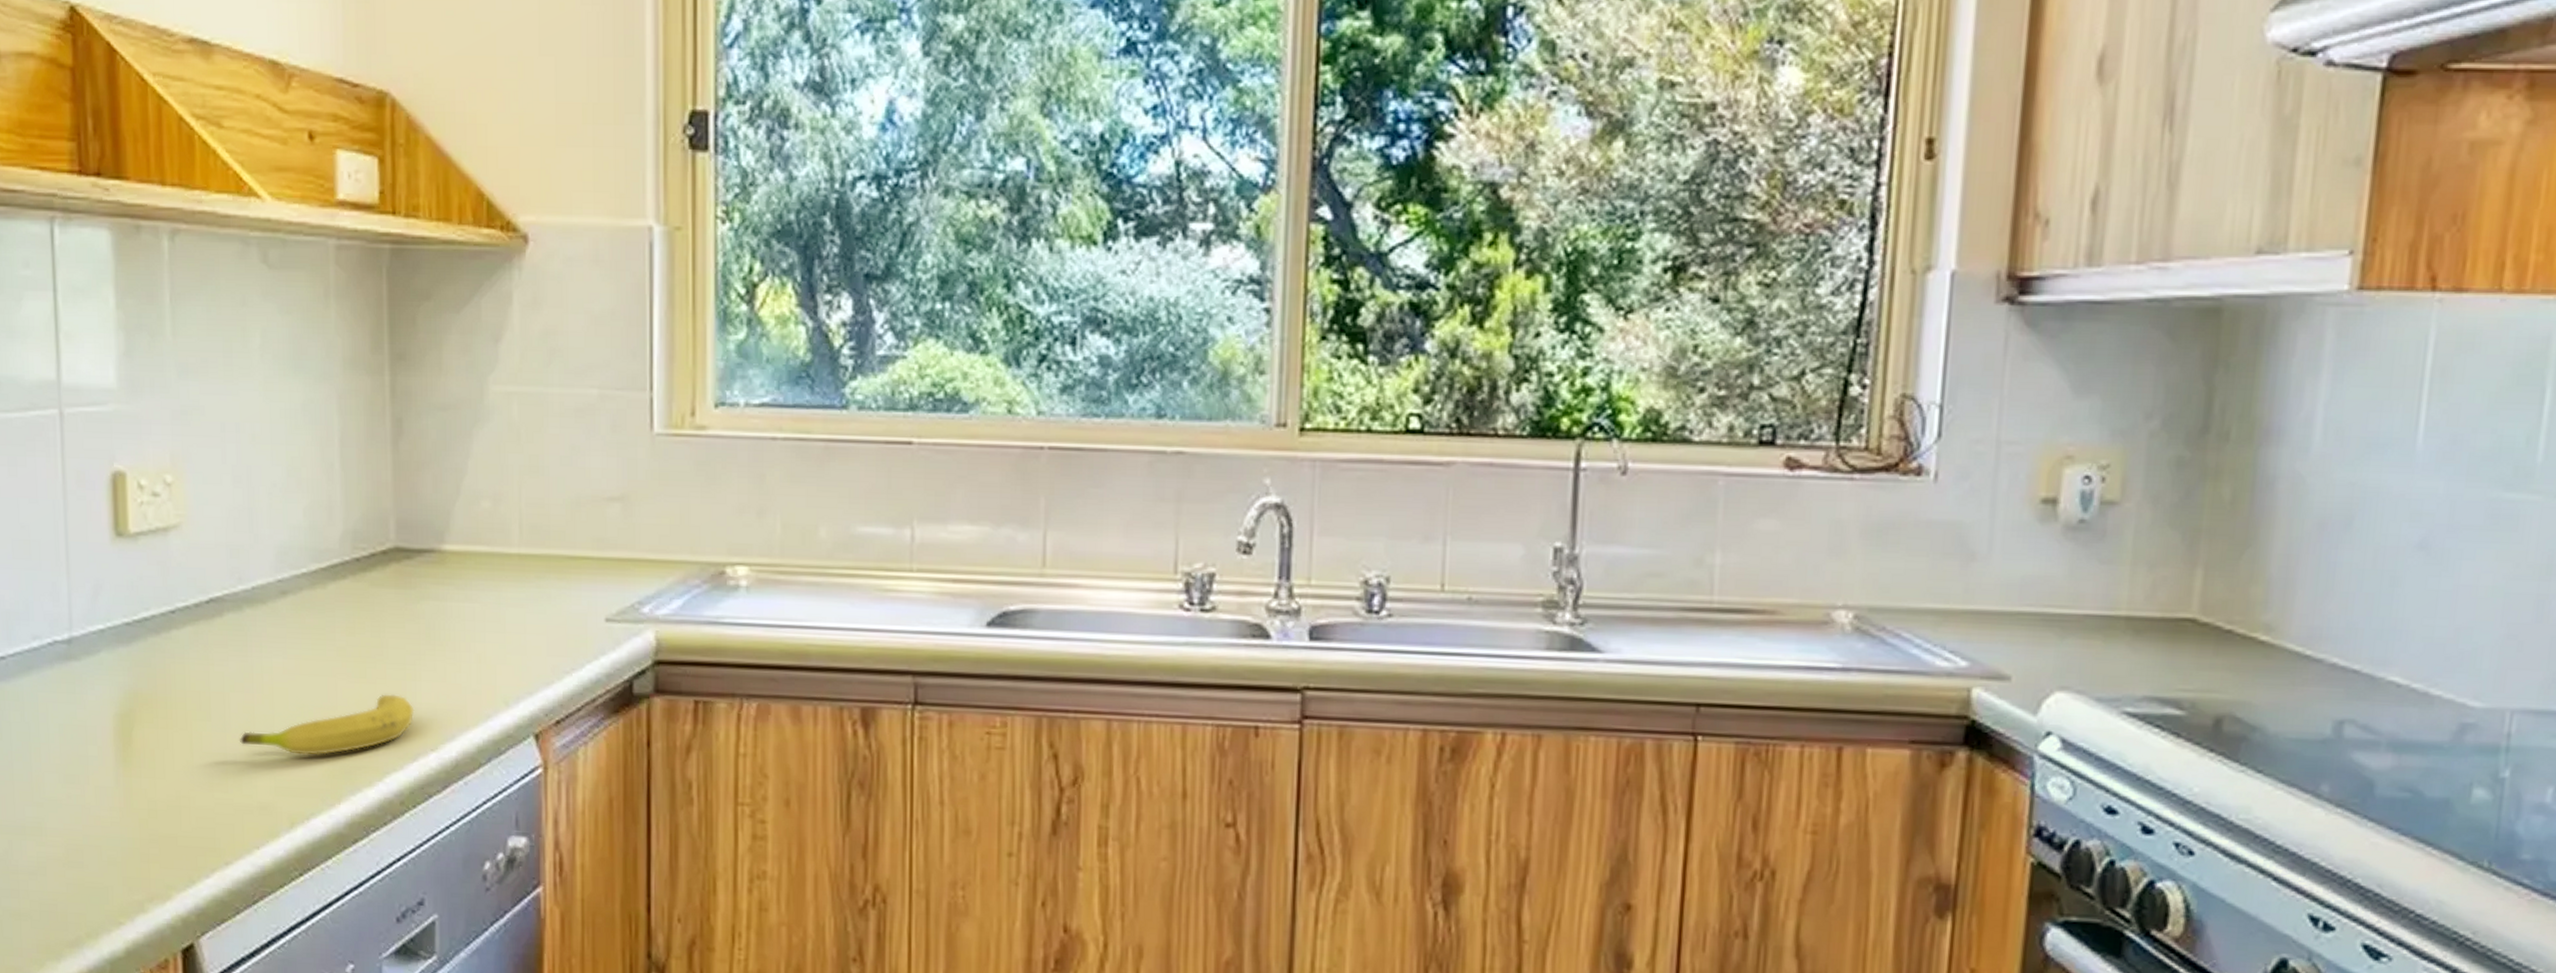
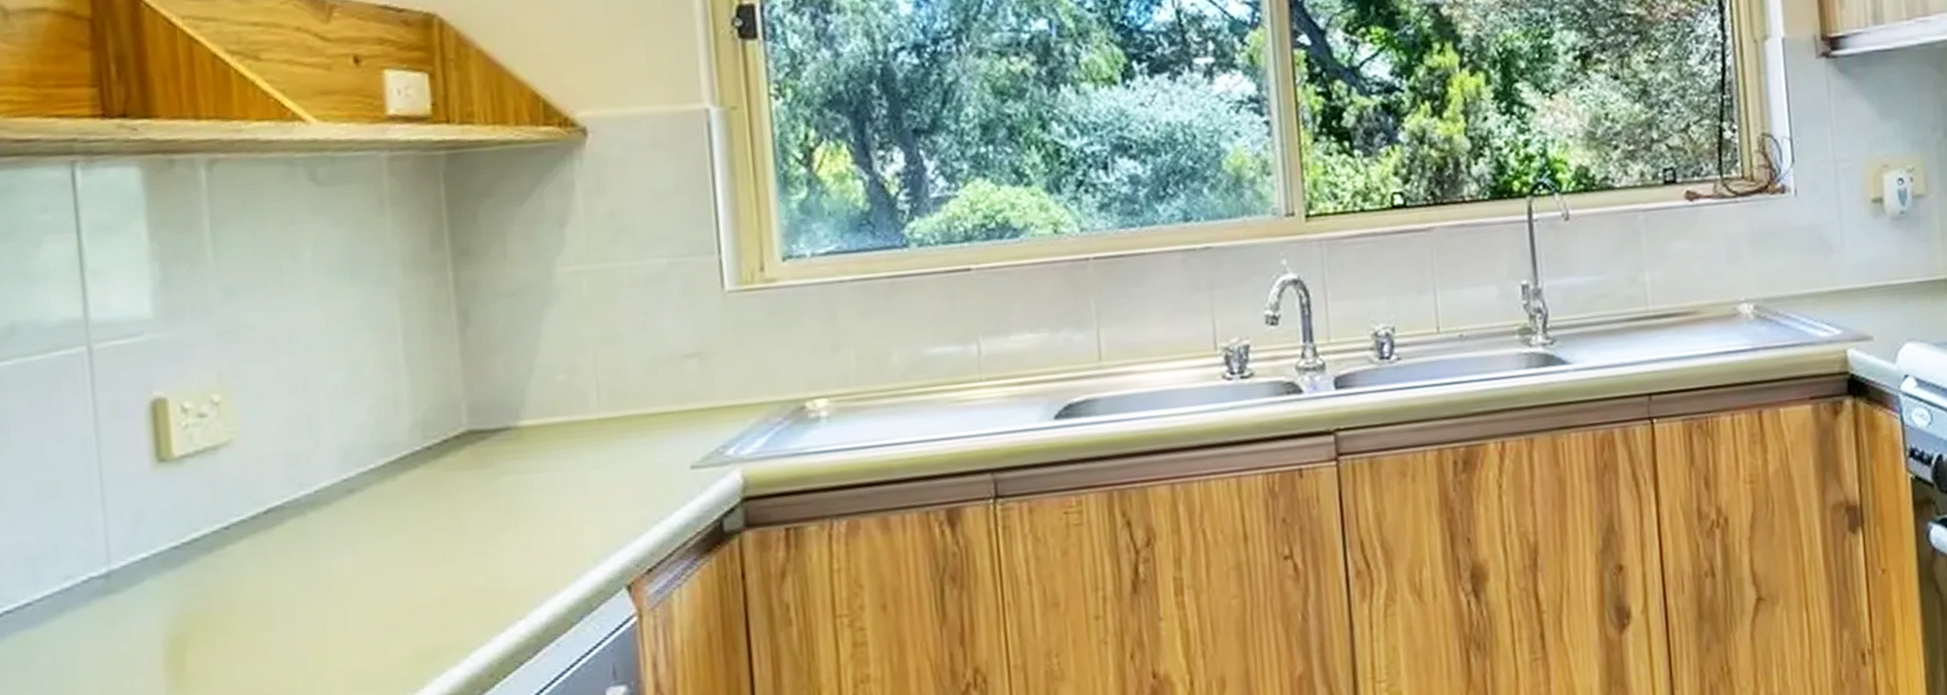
fruit: present [240,694,415,756] -> none [309,571,499,648]

